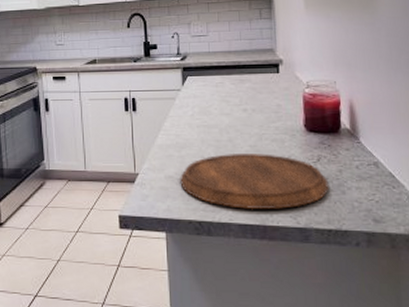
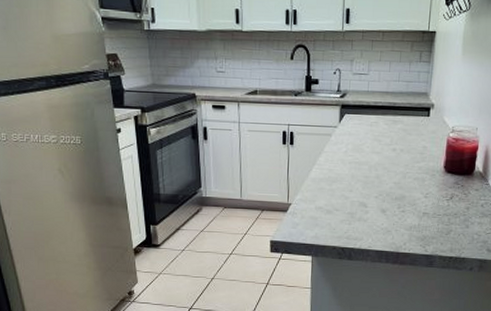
cutting board: present [180,152,329,210] -> none [328,188,457,239]

